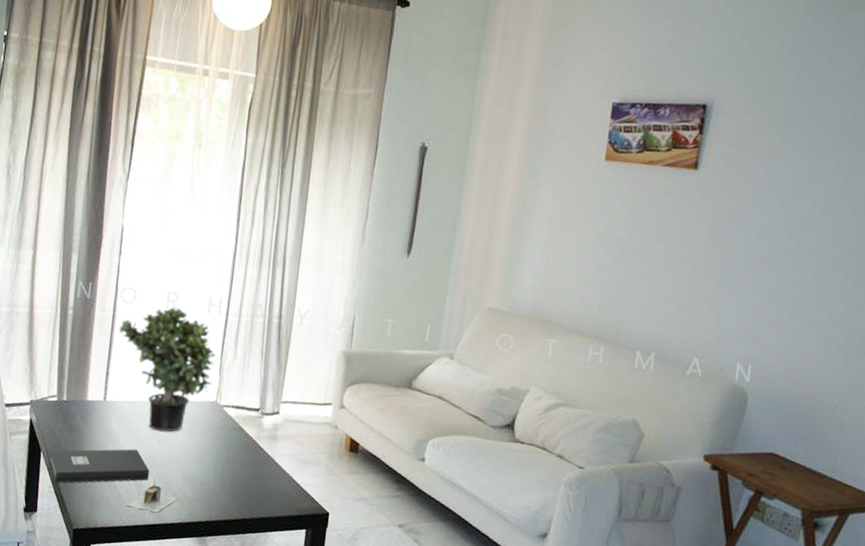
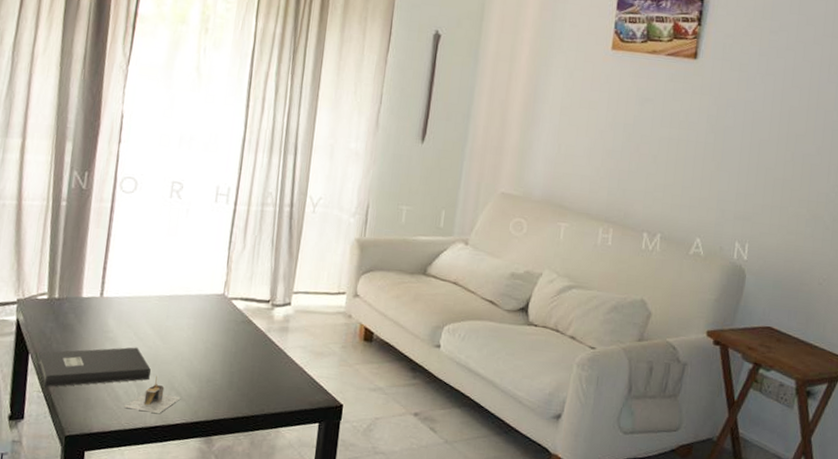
potted plant: present [118,307,216,432] -> none [117,197,223,328]

